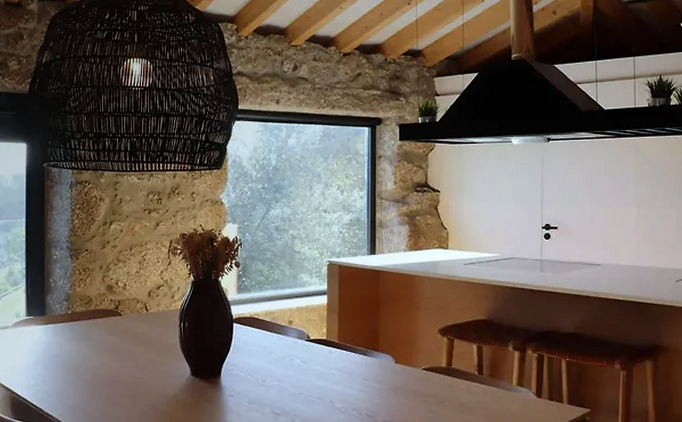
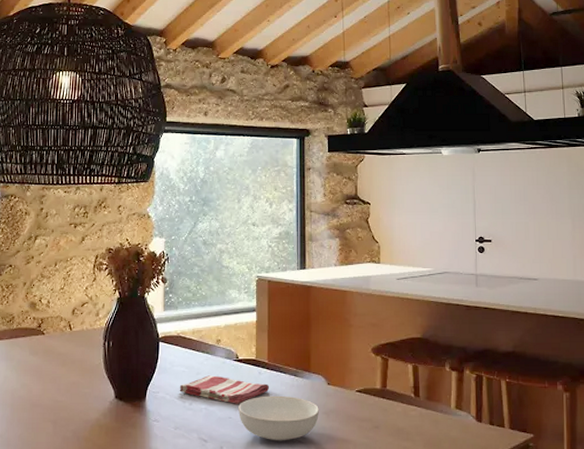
dish towel: none [253,354,340,381] -> present [179,375,270,404]
serving bowl: none [310,373,387,415] -> present [239,395,319,441]

